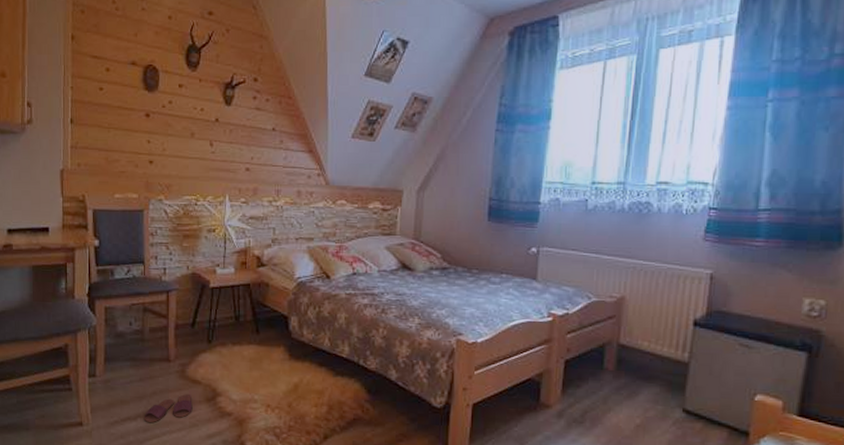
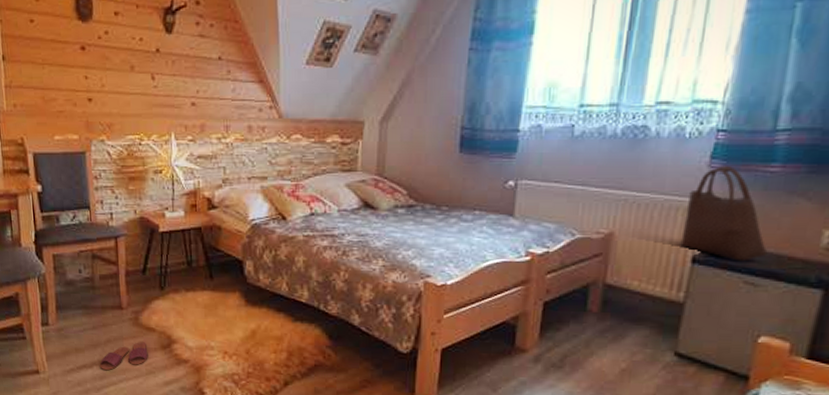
handbag: none [683,240,758,326] -> present [680,166,768,262]

